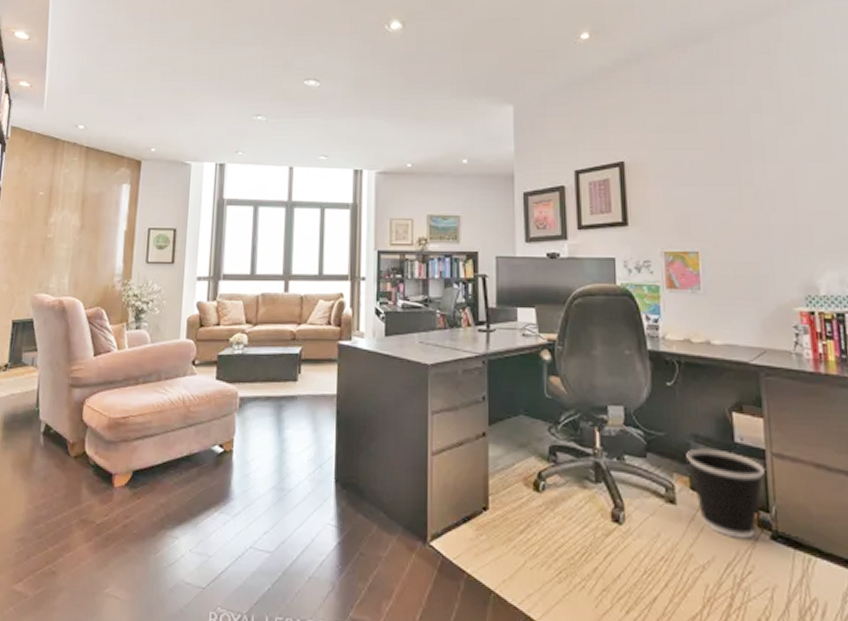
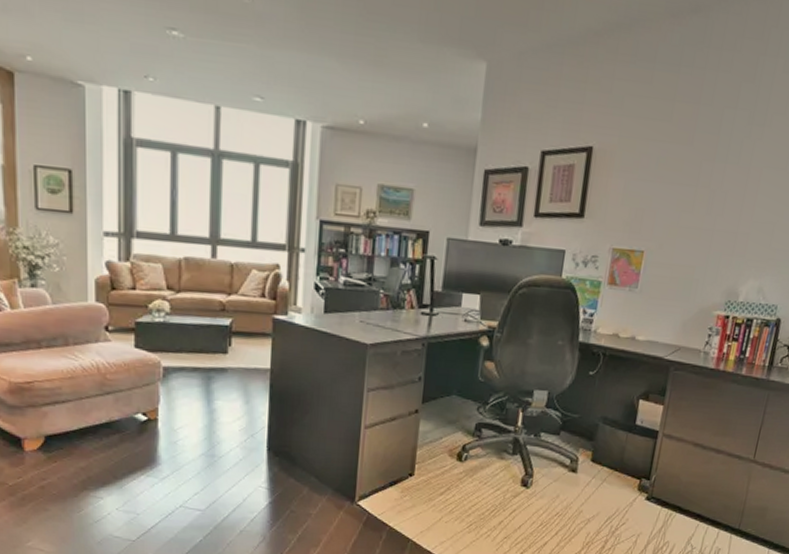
wastebasket: present [686,448,765,541] -> none [593,428,655,501]

